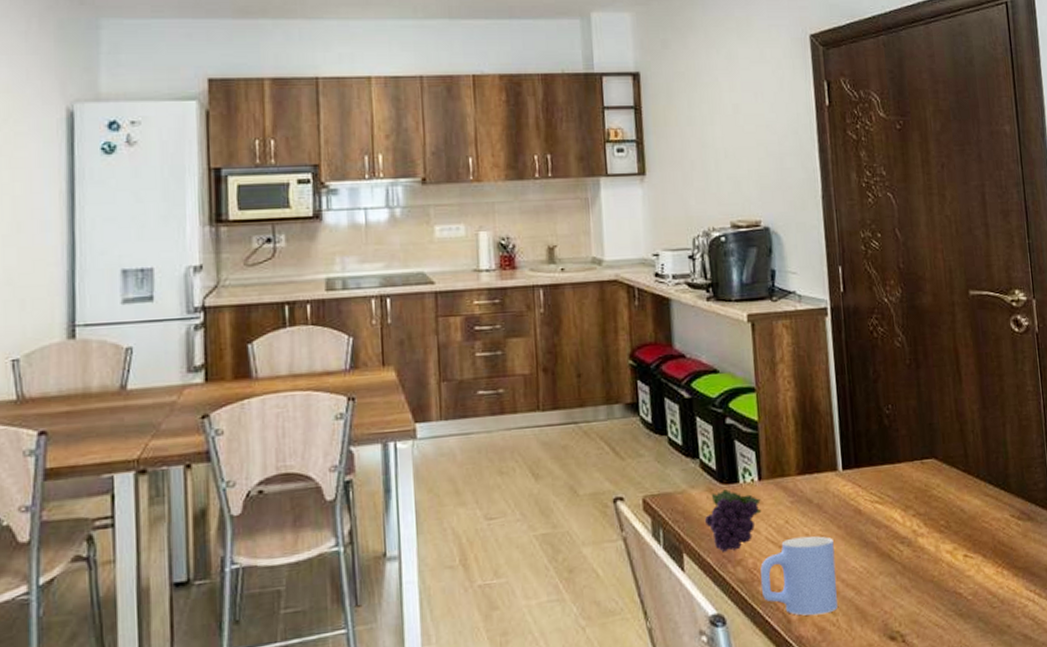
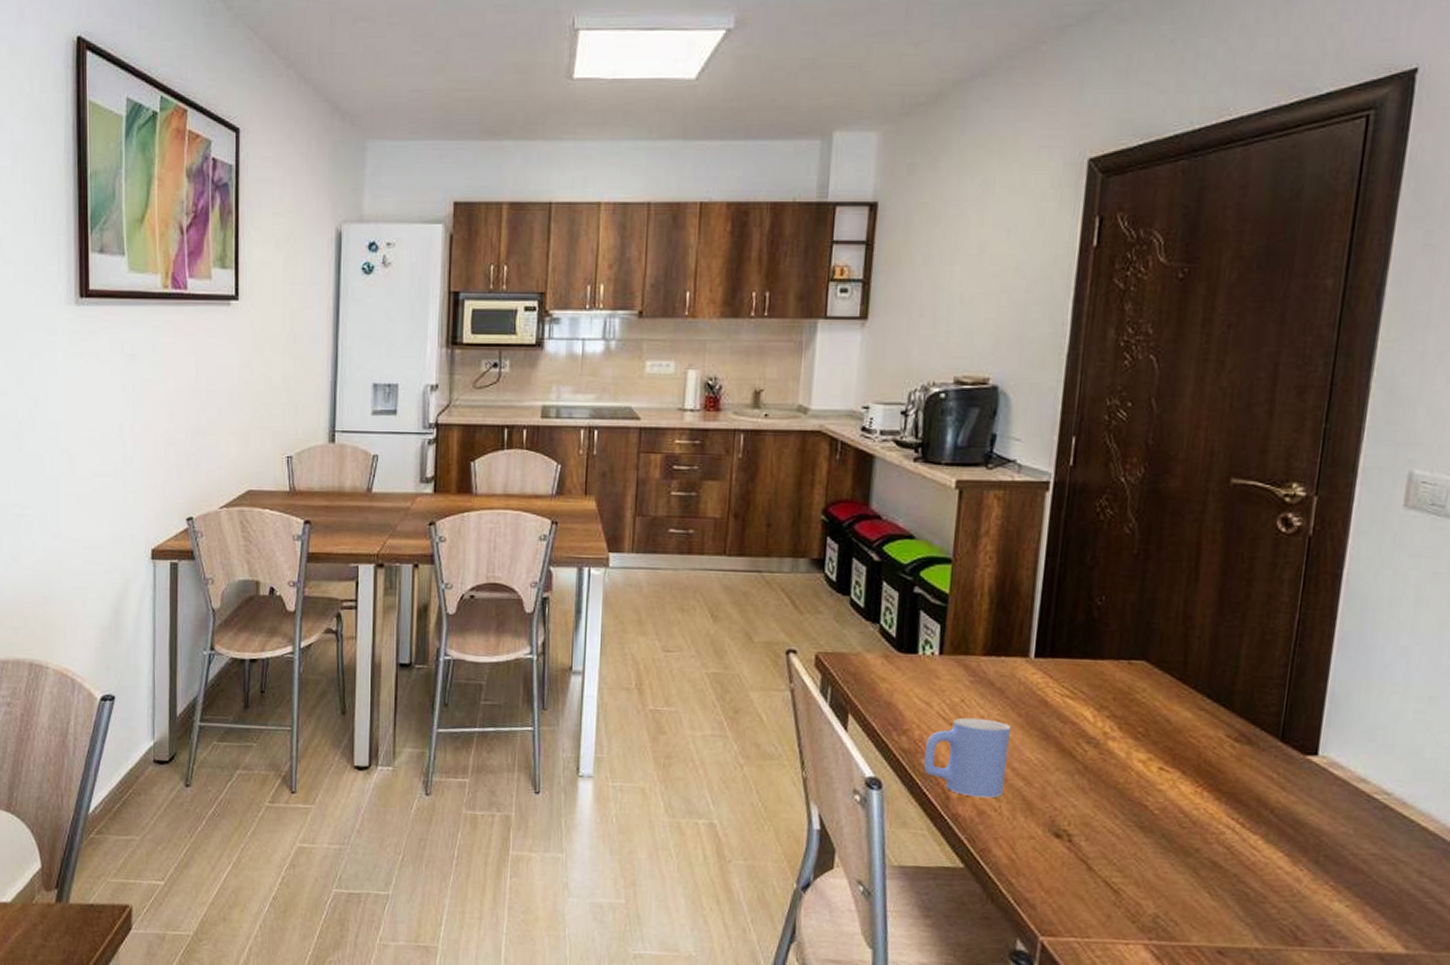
fruit: present [704,489,762,552] -> none [875,658,938,720]

